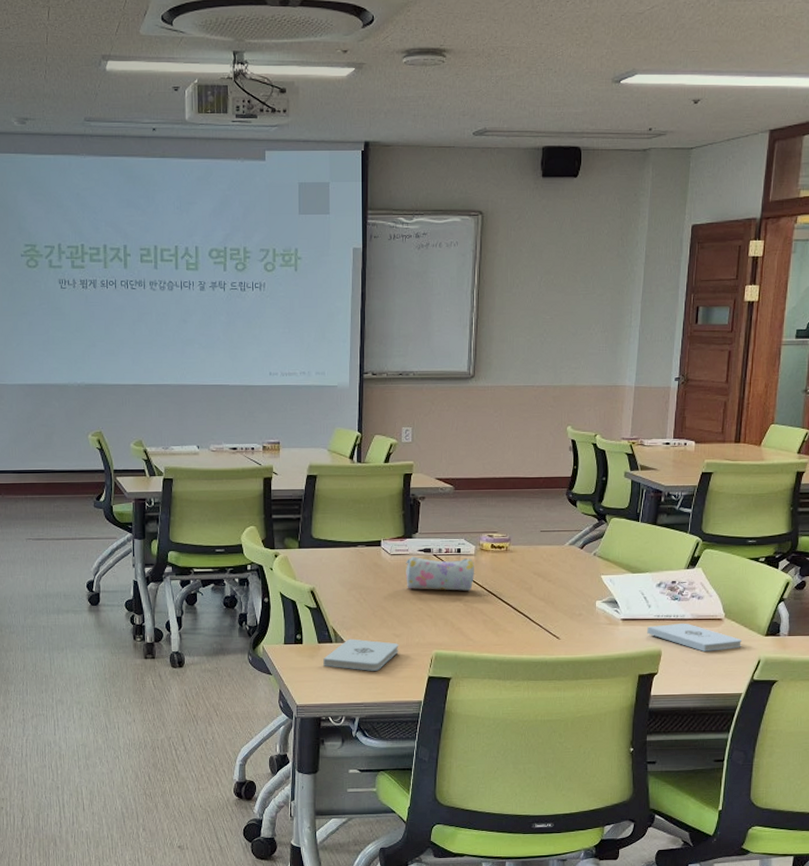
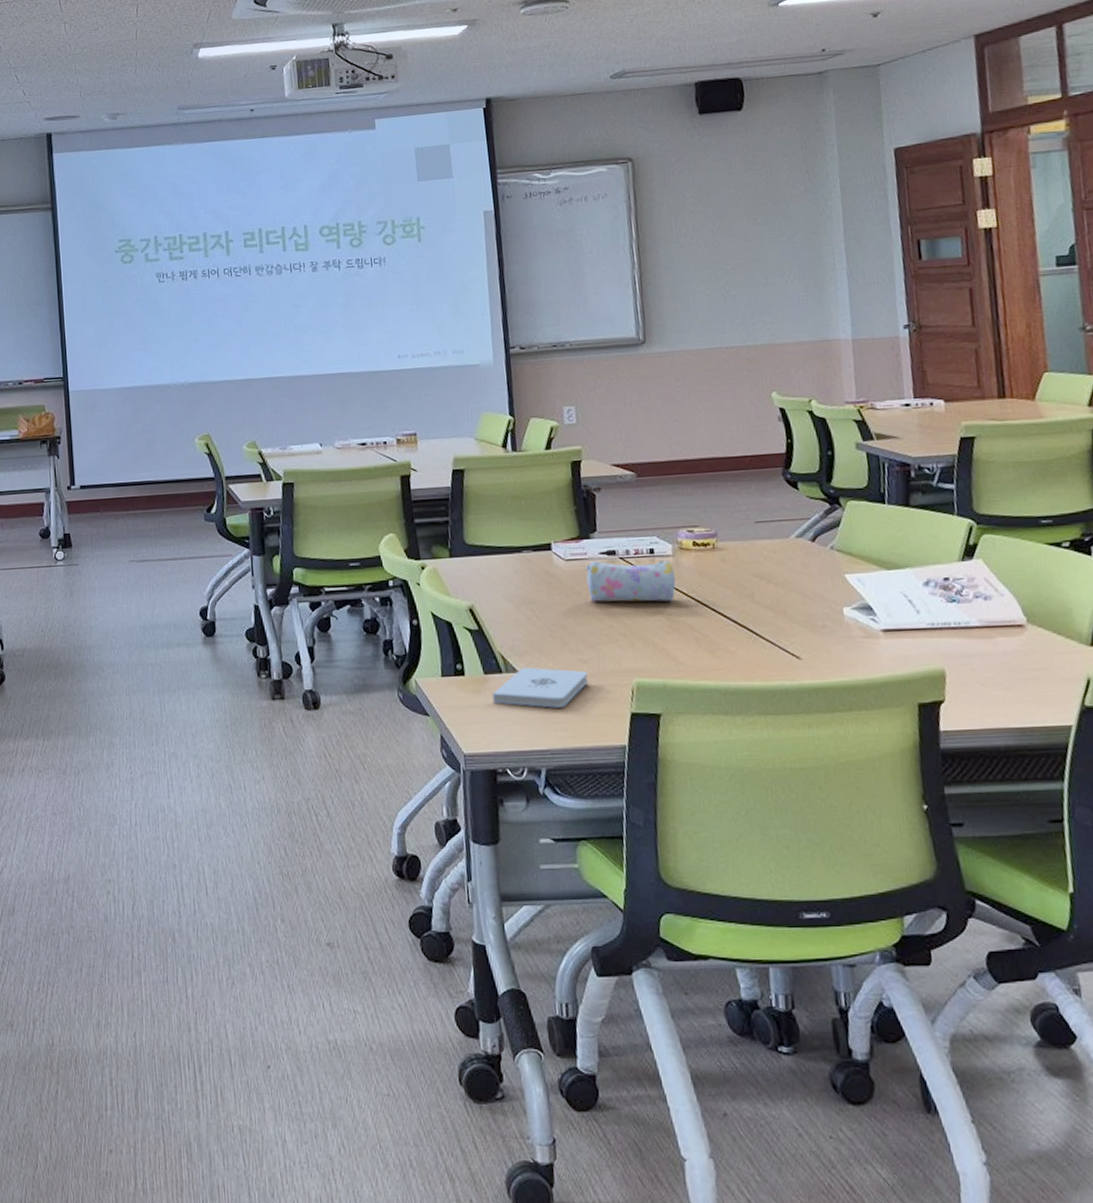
notepad: present [647,623,742,651] -> none [919,632,1059,670]

